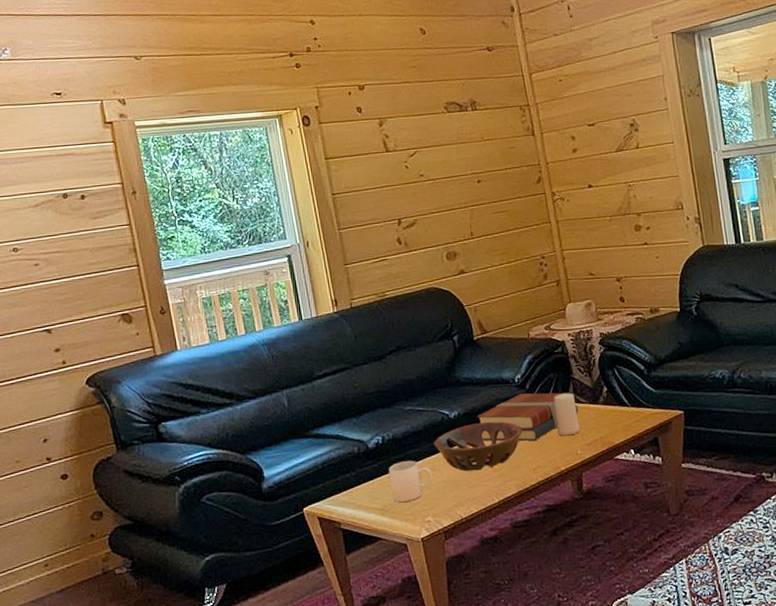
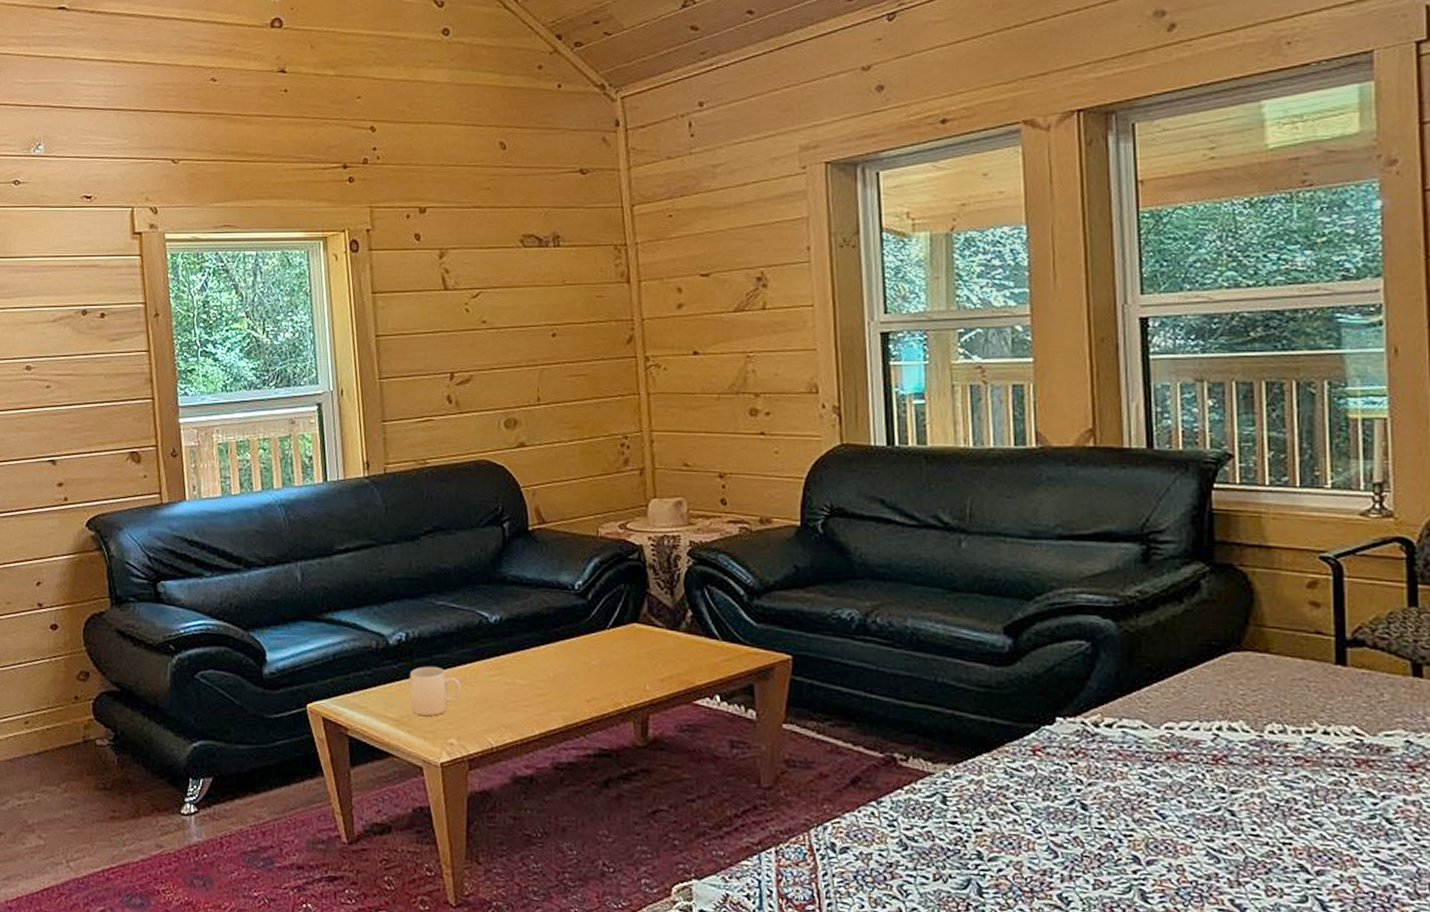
decorative bowl: present [433,421,523,472] -> none [466,632,579,692]
books: present [476,392,578,441] -> none [522,603,652,665]
candle: present [554,393,581,436] -> none [621,611,653,666]

